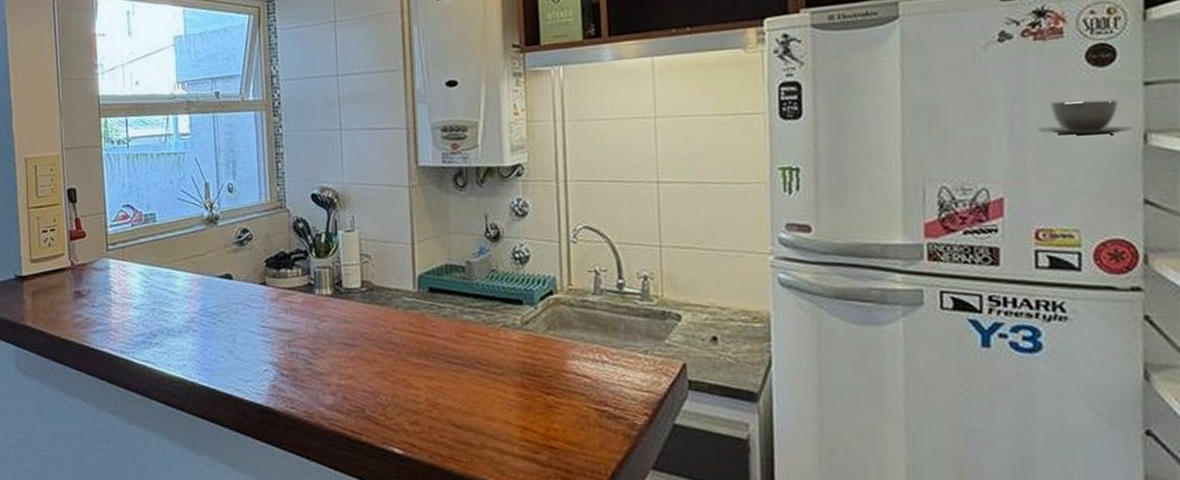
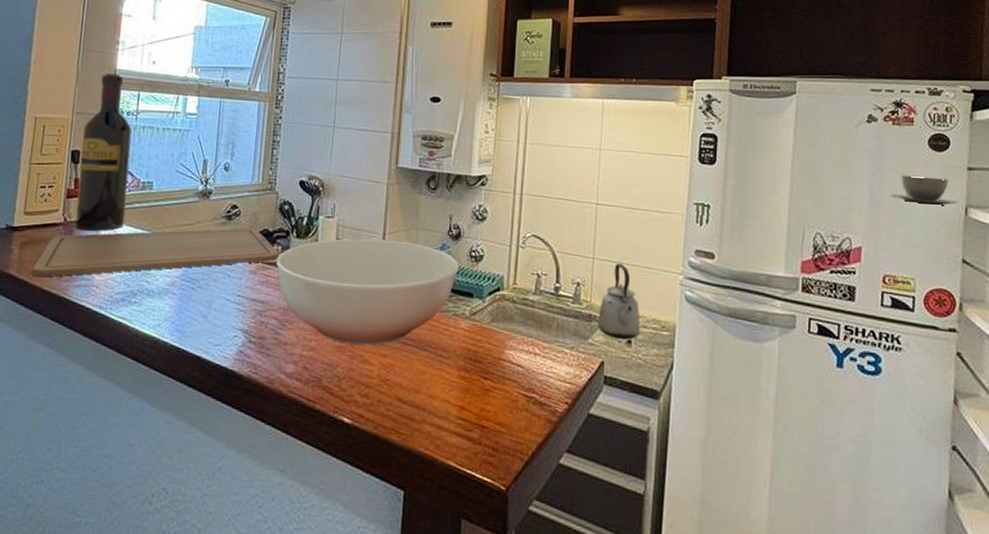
chopping board: none [48,252,301,326] -> present [32,228,280,277]
wine bottle: none [75,100,133,273] -> present [75,73,133,231]
bowl: none [297,249,502,368] -> present [275,238,459,345]
kettle: none [673,249,726,337] -> present [598,263,640,340]

